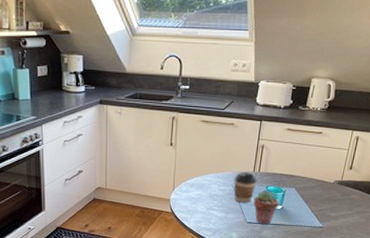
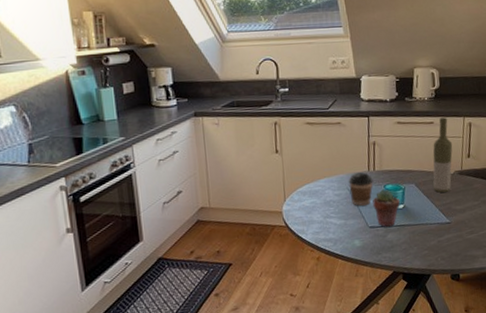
bottle: none [312,129,337,200] -> present [433,117,453,193]

